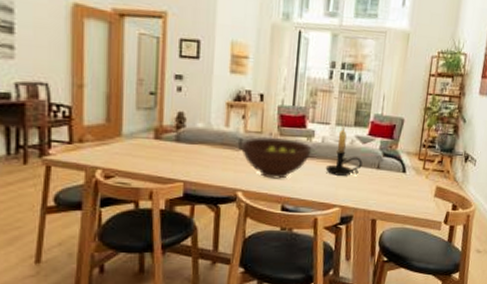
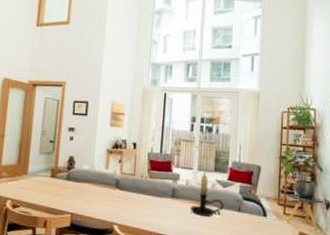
fruit bowl: present [240,137,312,179] -> none [117,178,177,216]

